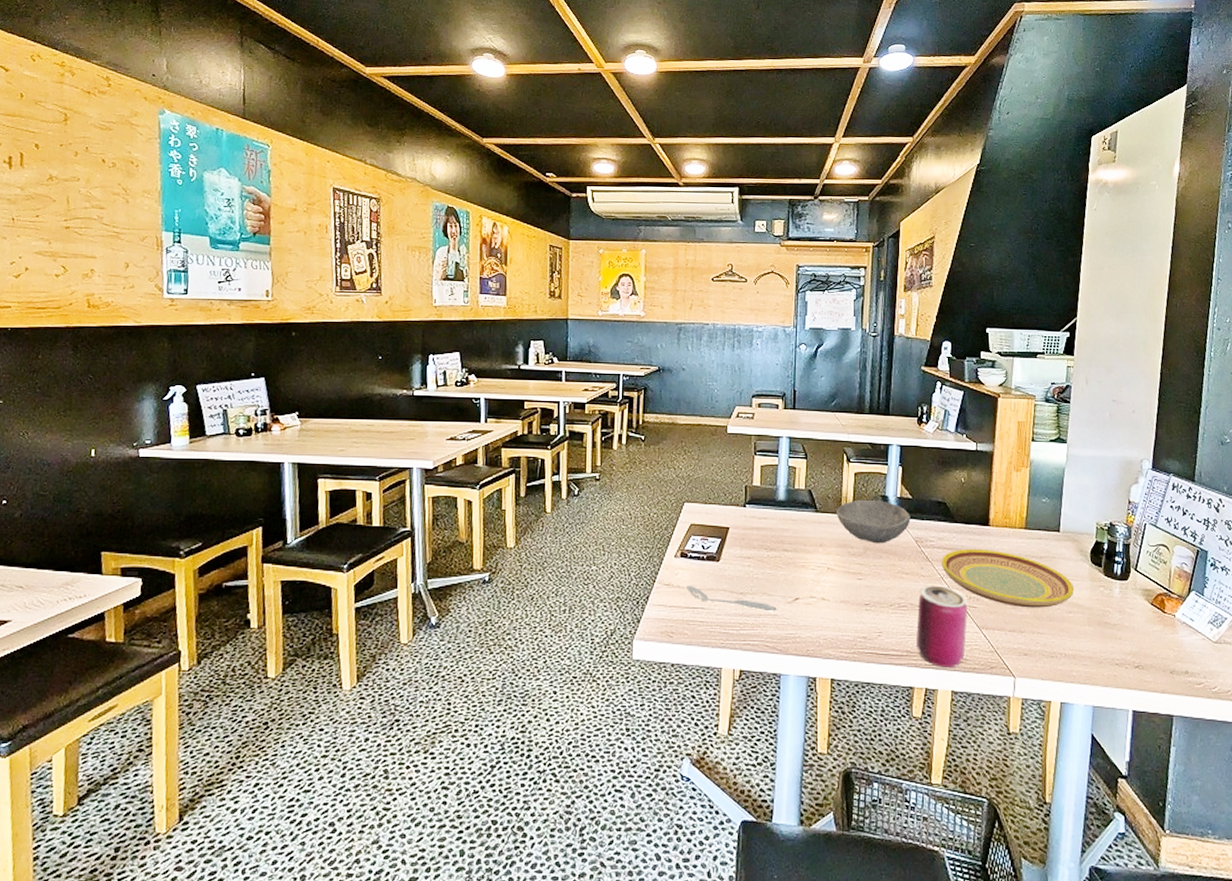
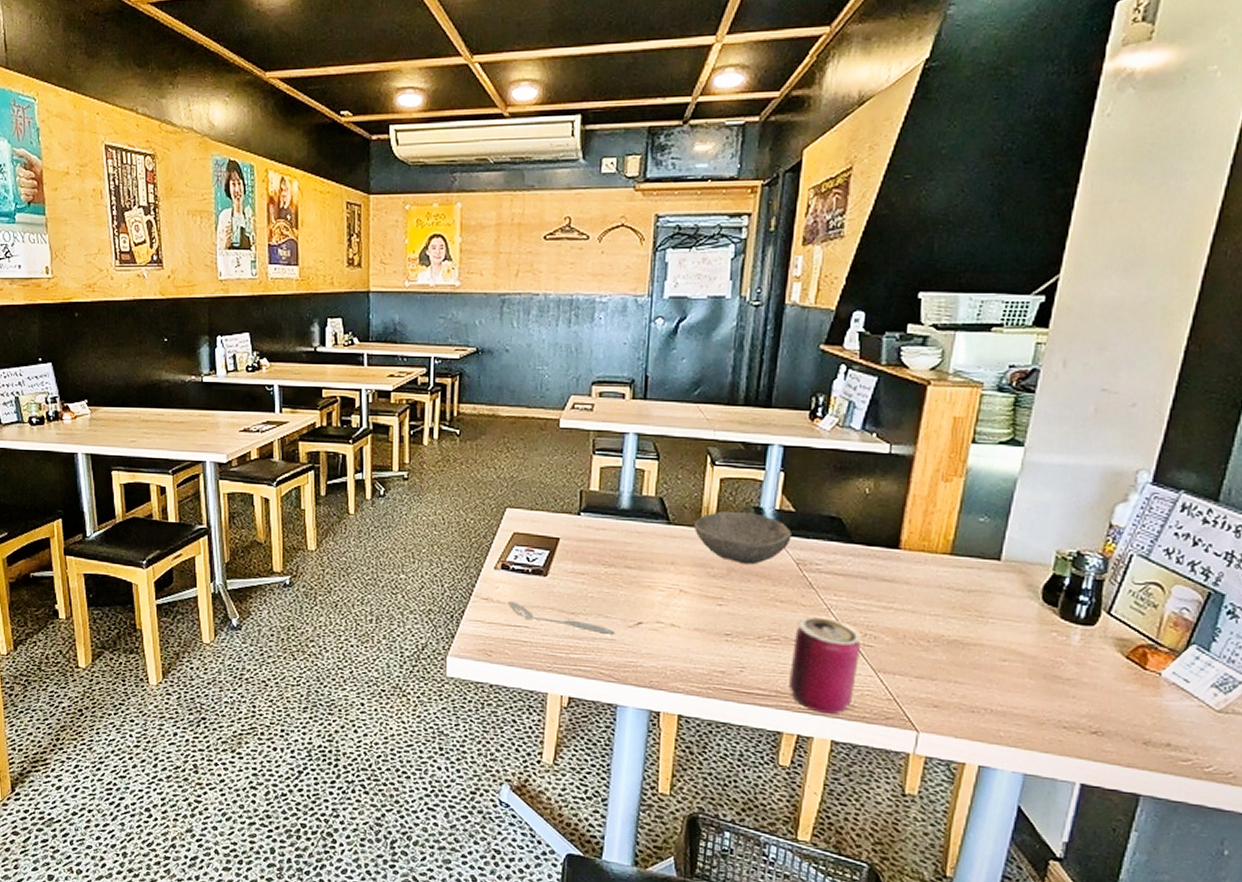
plate: present [942,548,1075,608] -> none [830,575,1014,653]

